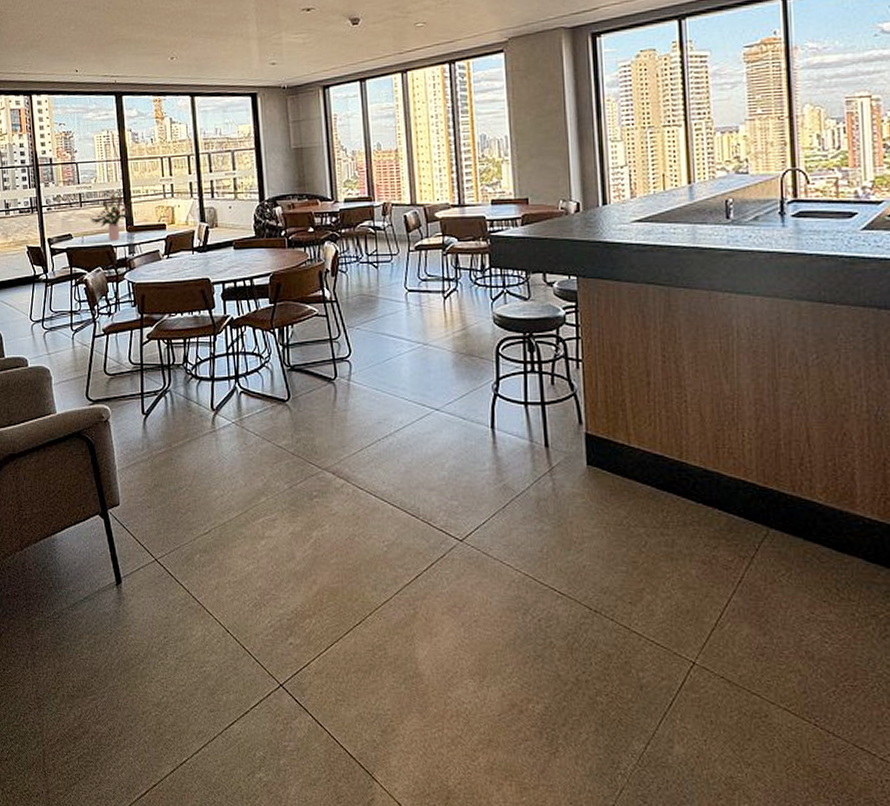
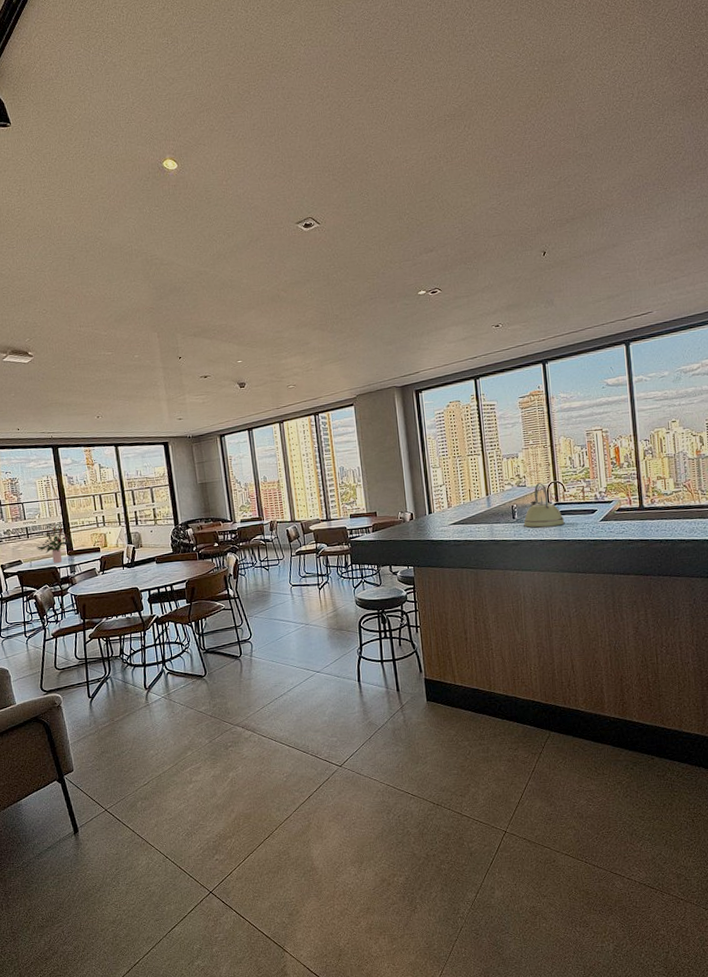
kettle: none [742,168,806,234] -> present [523,482,565,528]

